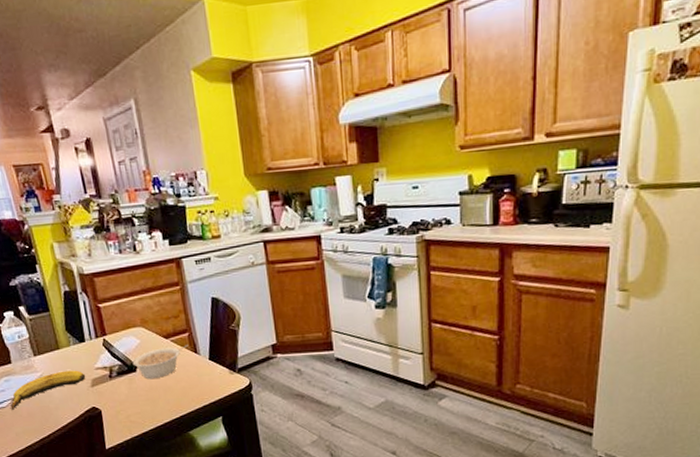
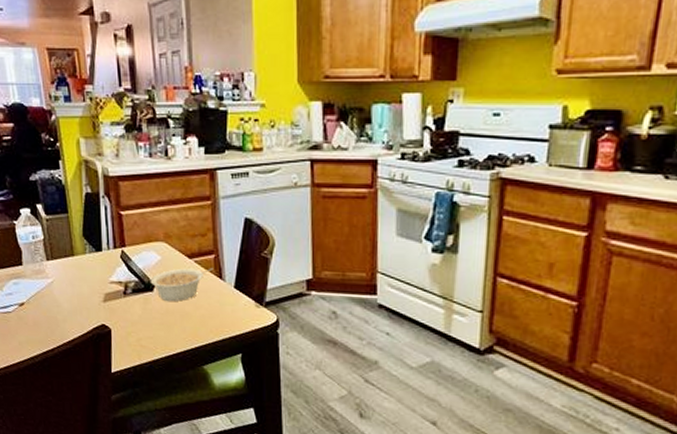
banana: present [10,370,86,410] -> none [16,280,99,316]

